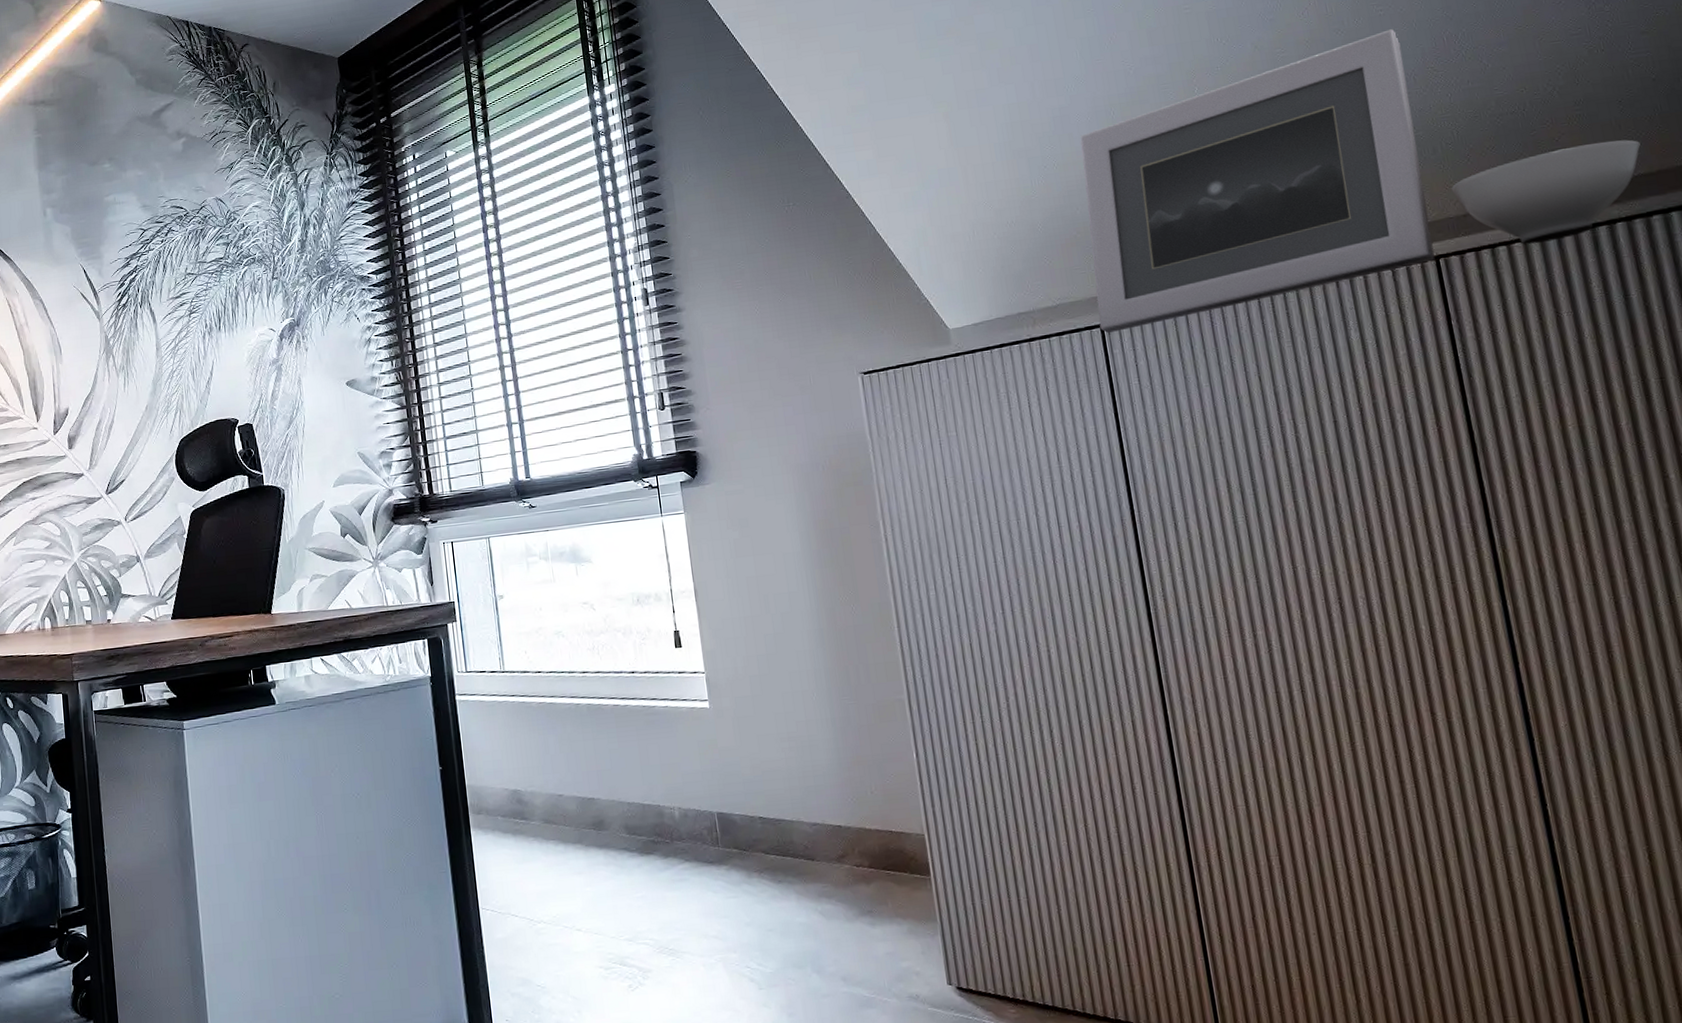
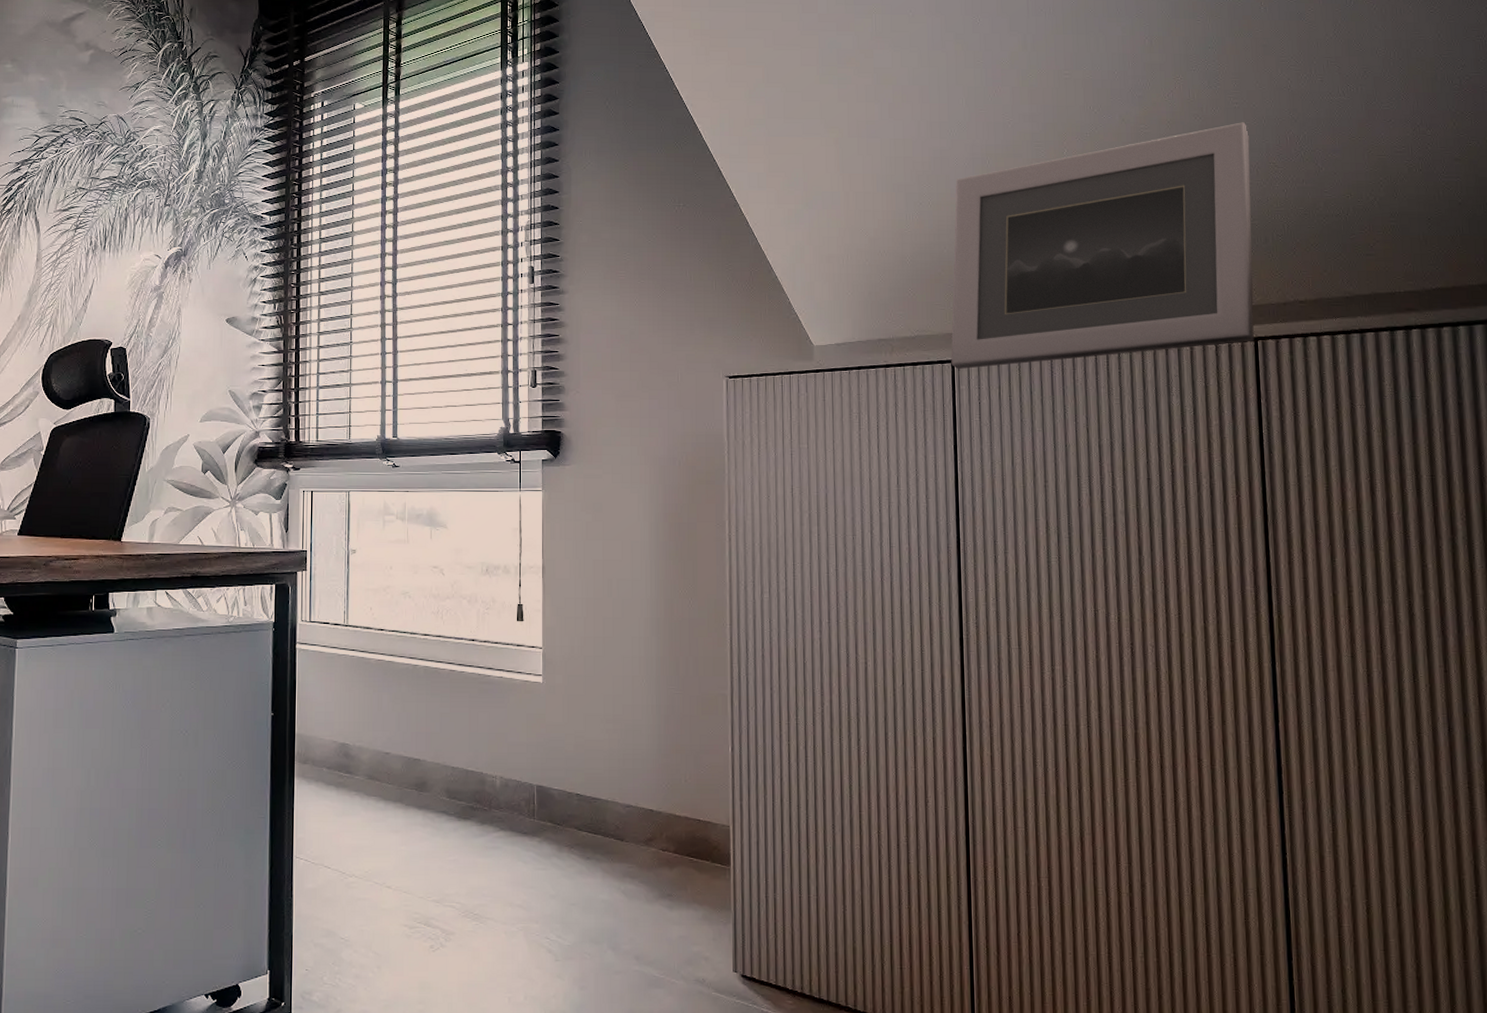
bowl: present [1451,139,1641,245] -> none [1276,253,1441,338]

